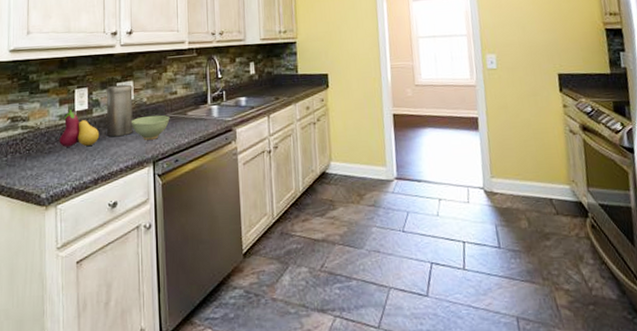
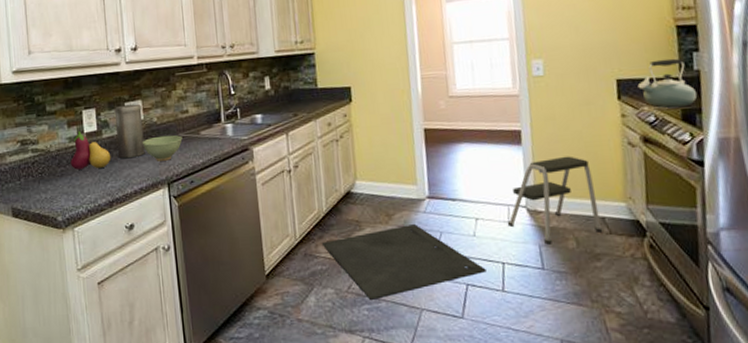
door mat: none [297,203,449,279] -> present [321,223,486,300]
step stool: none [467,141,551,225] -> present [507,156,603,245]
kettle: none [576,57,626,101] -> present [637,58,698,108]

